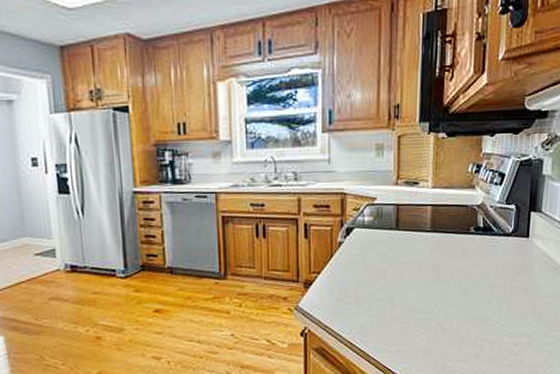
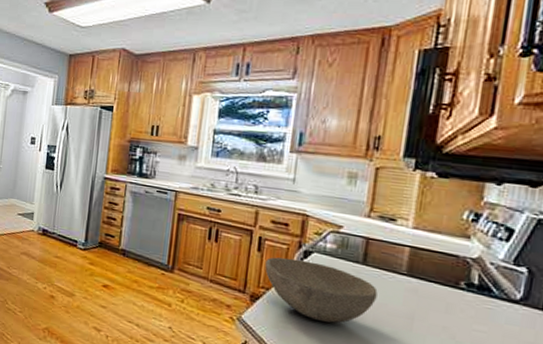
bowl: none [314,237,410,291] -> present [265,257,378,323]

